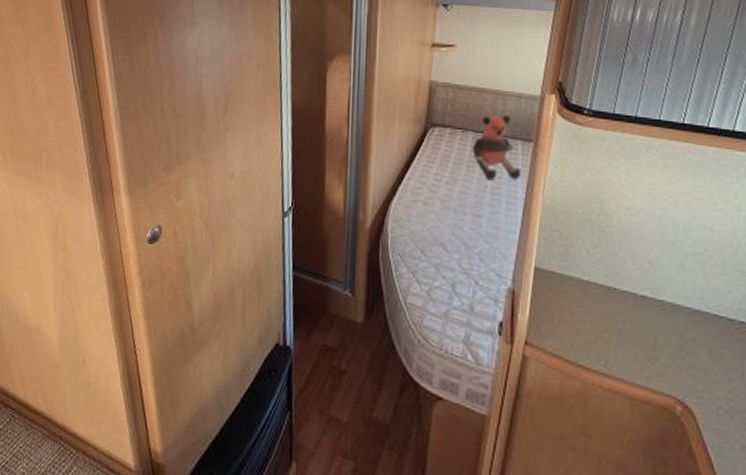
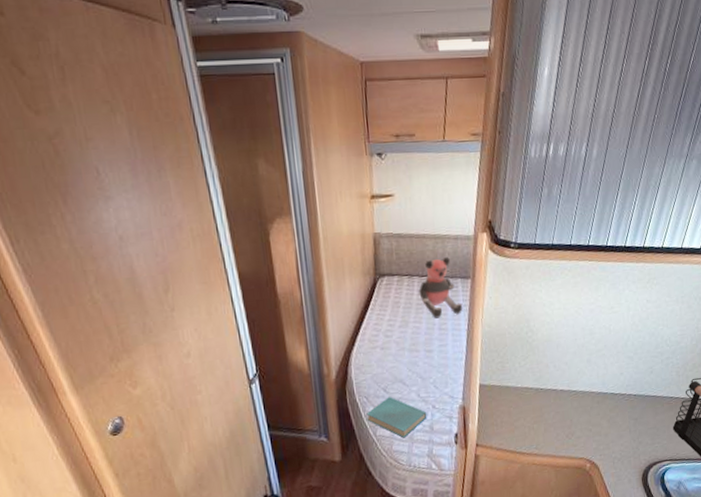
book: none [398,260,468,313] -> present [366,397,427,438]

